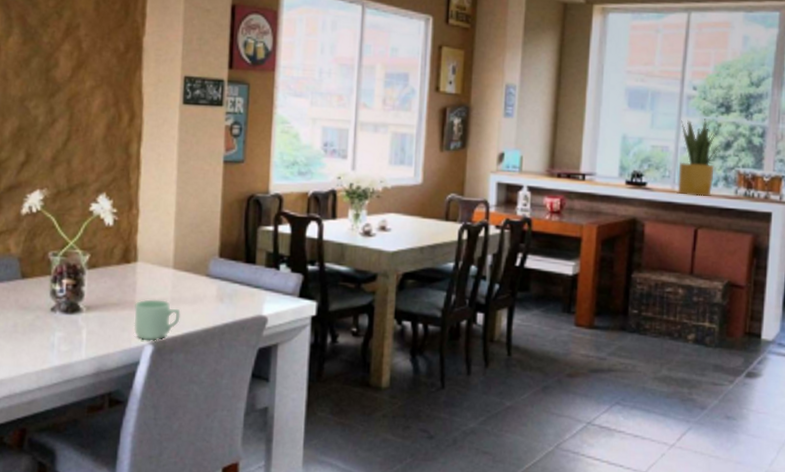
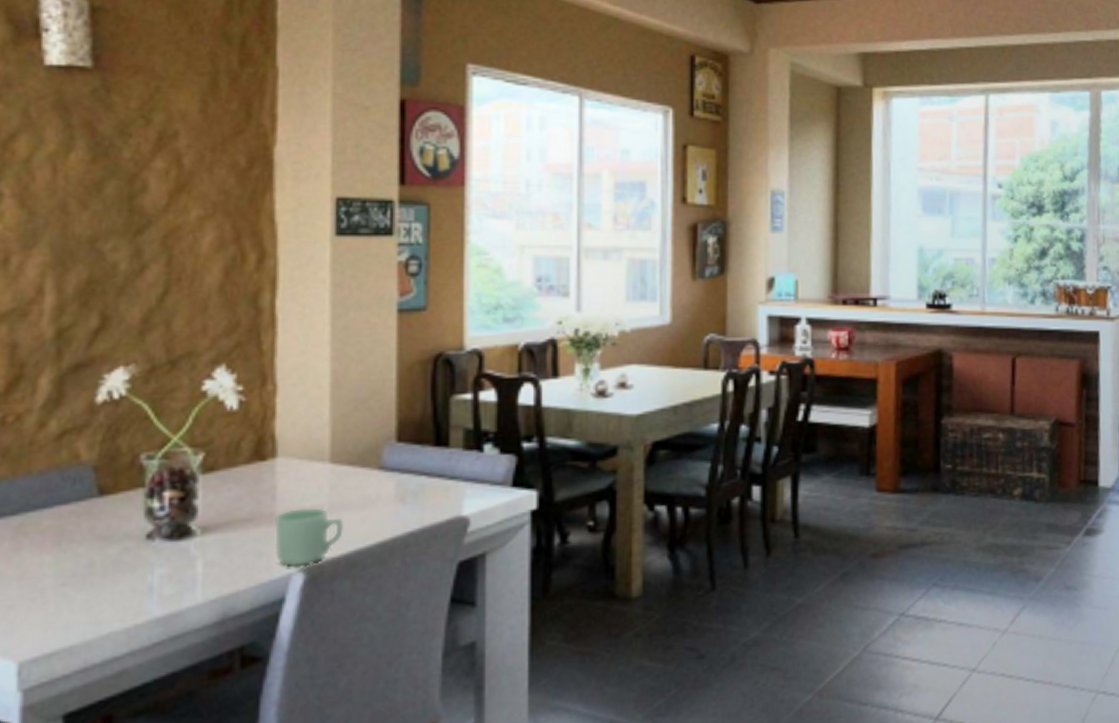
planter: present [678,118,721,196] -> none [987,222,1036,318]

